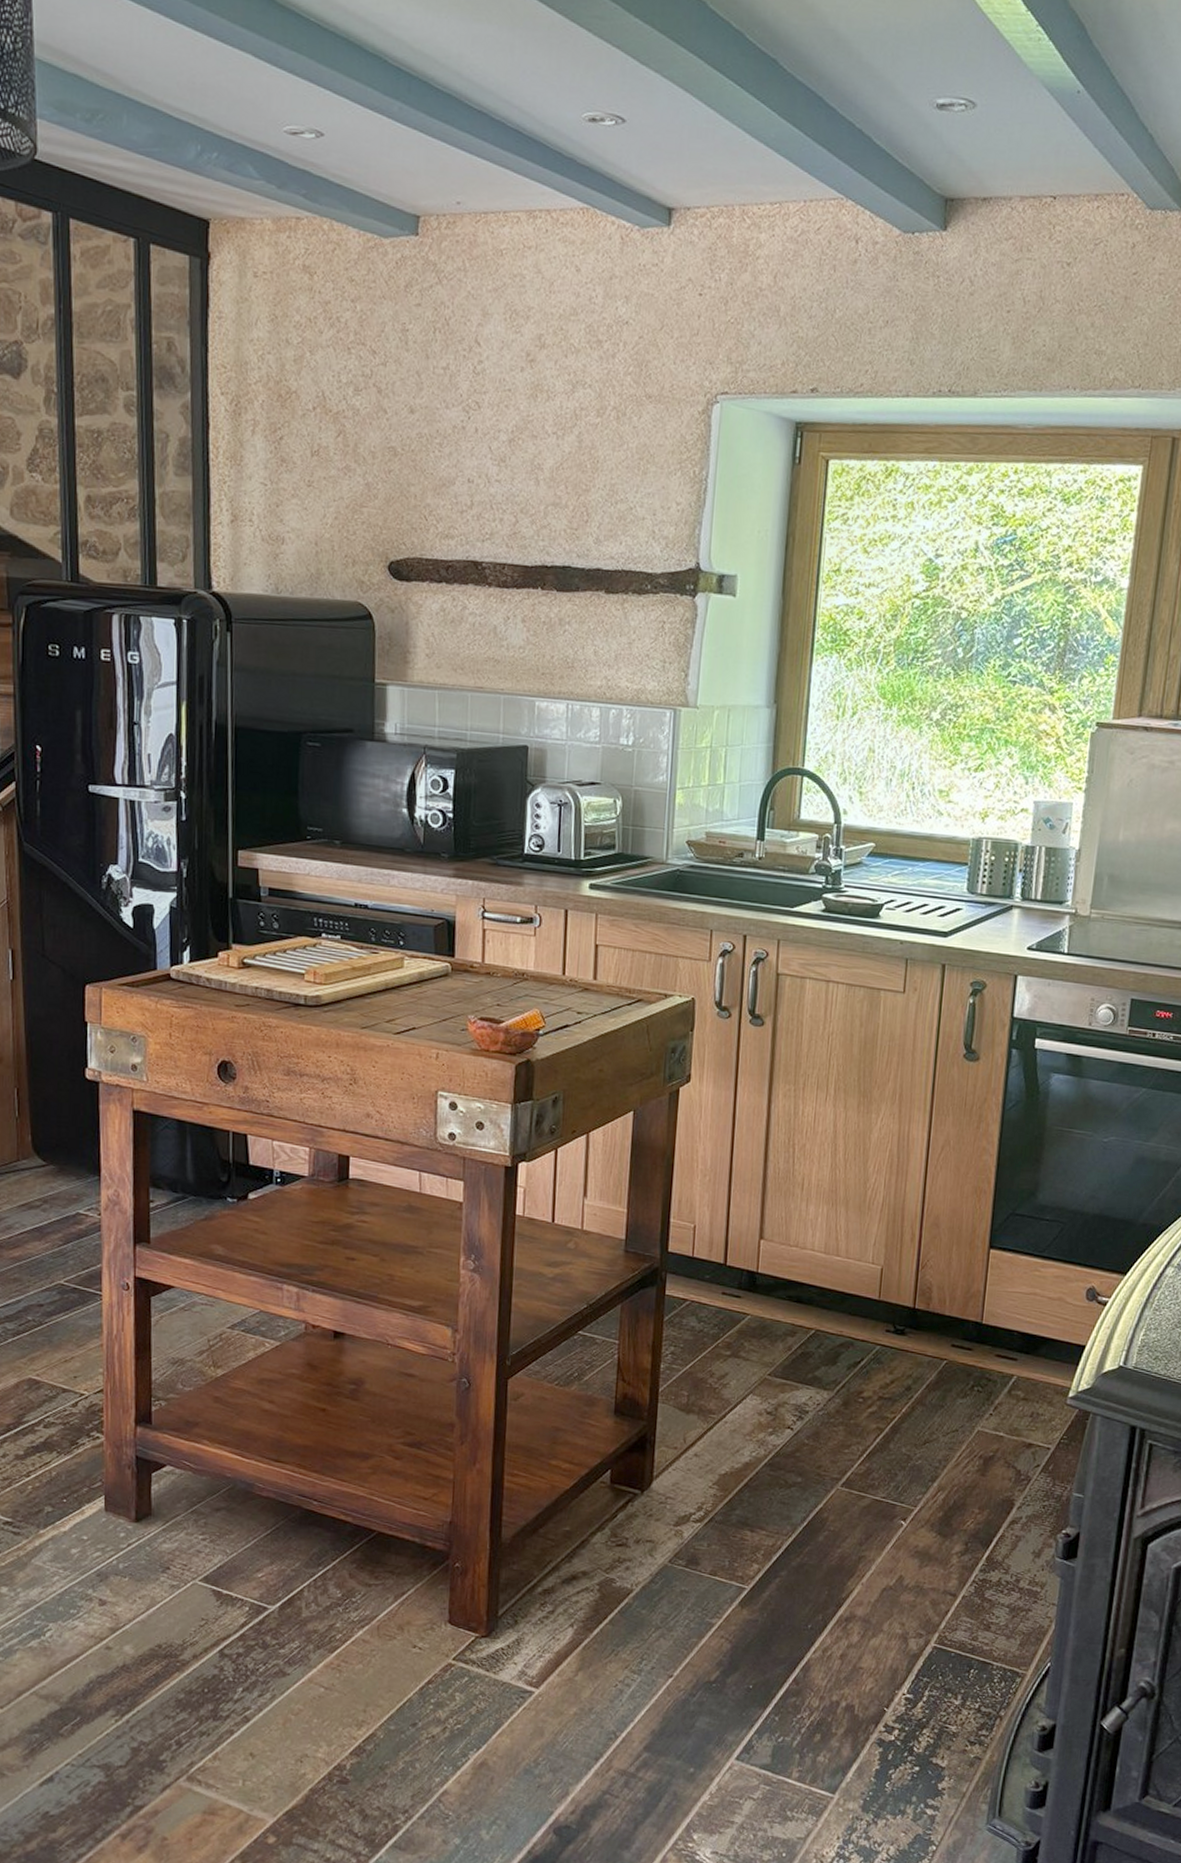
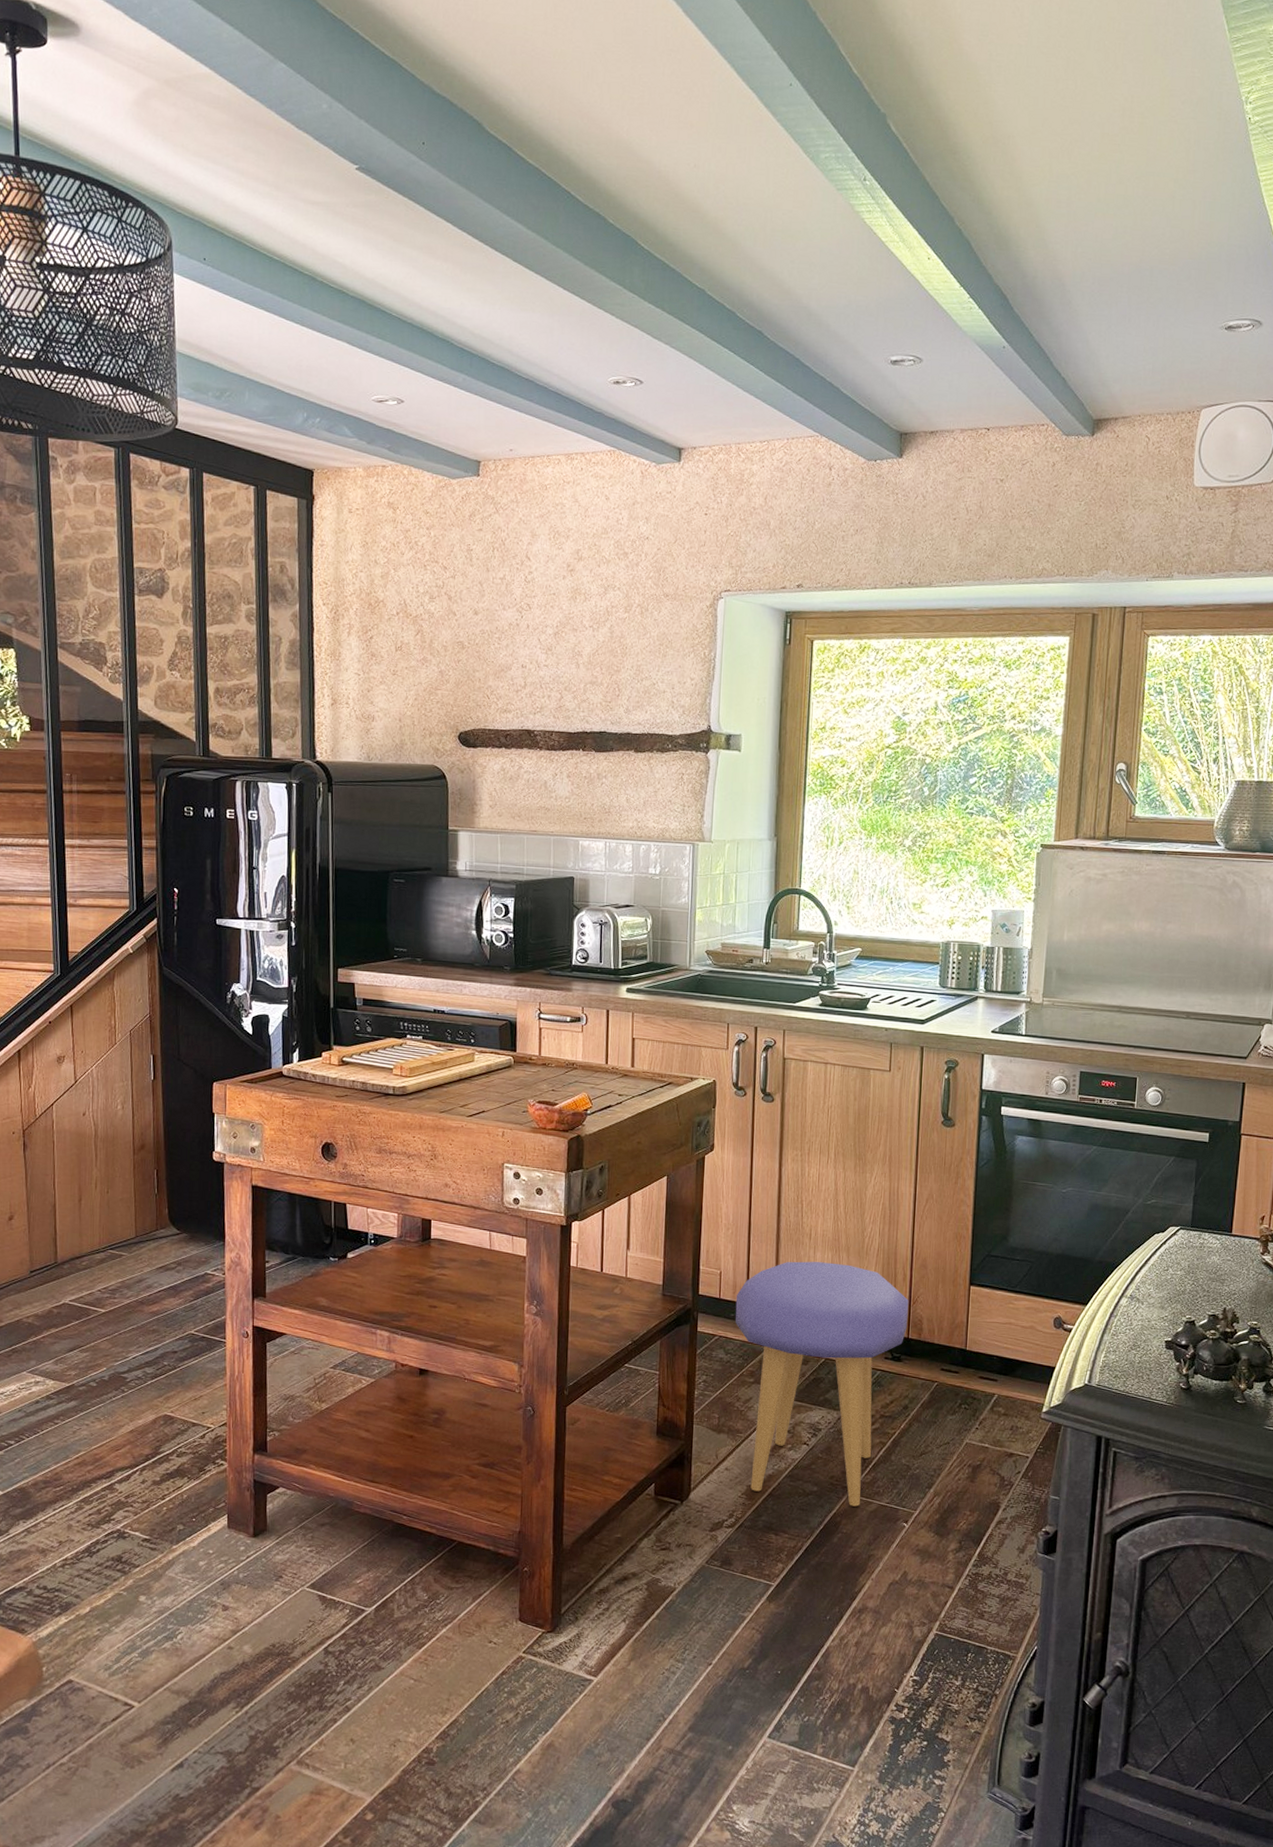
stool: none [710,1215,917,1501] -> present [735,1261,909,1507]

